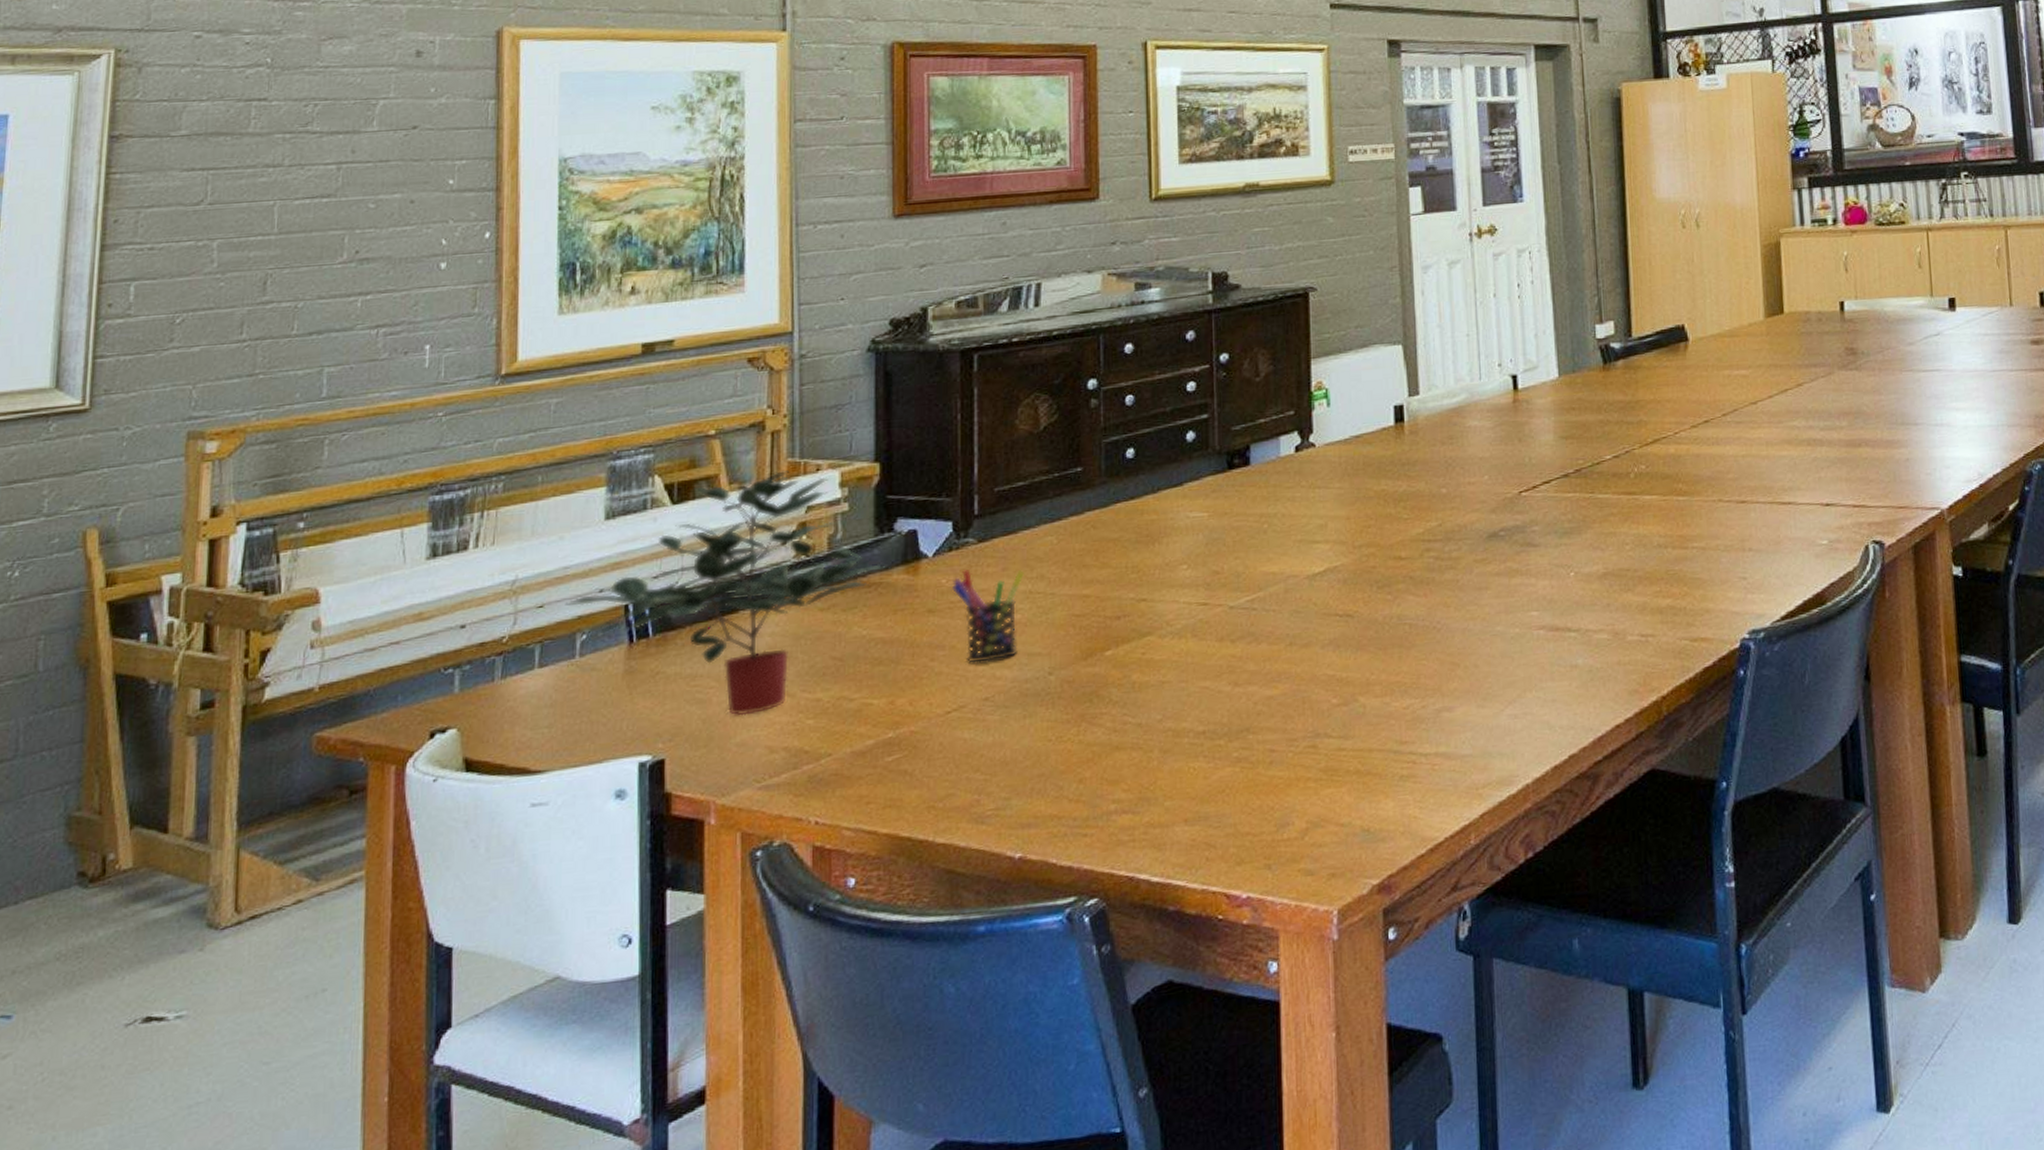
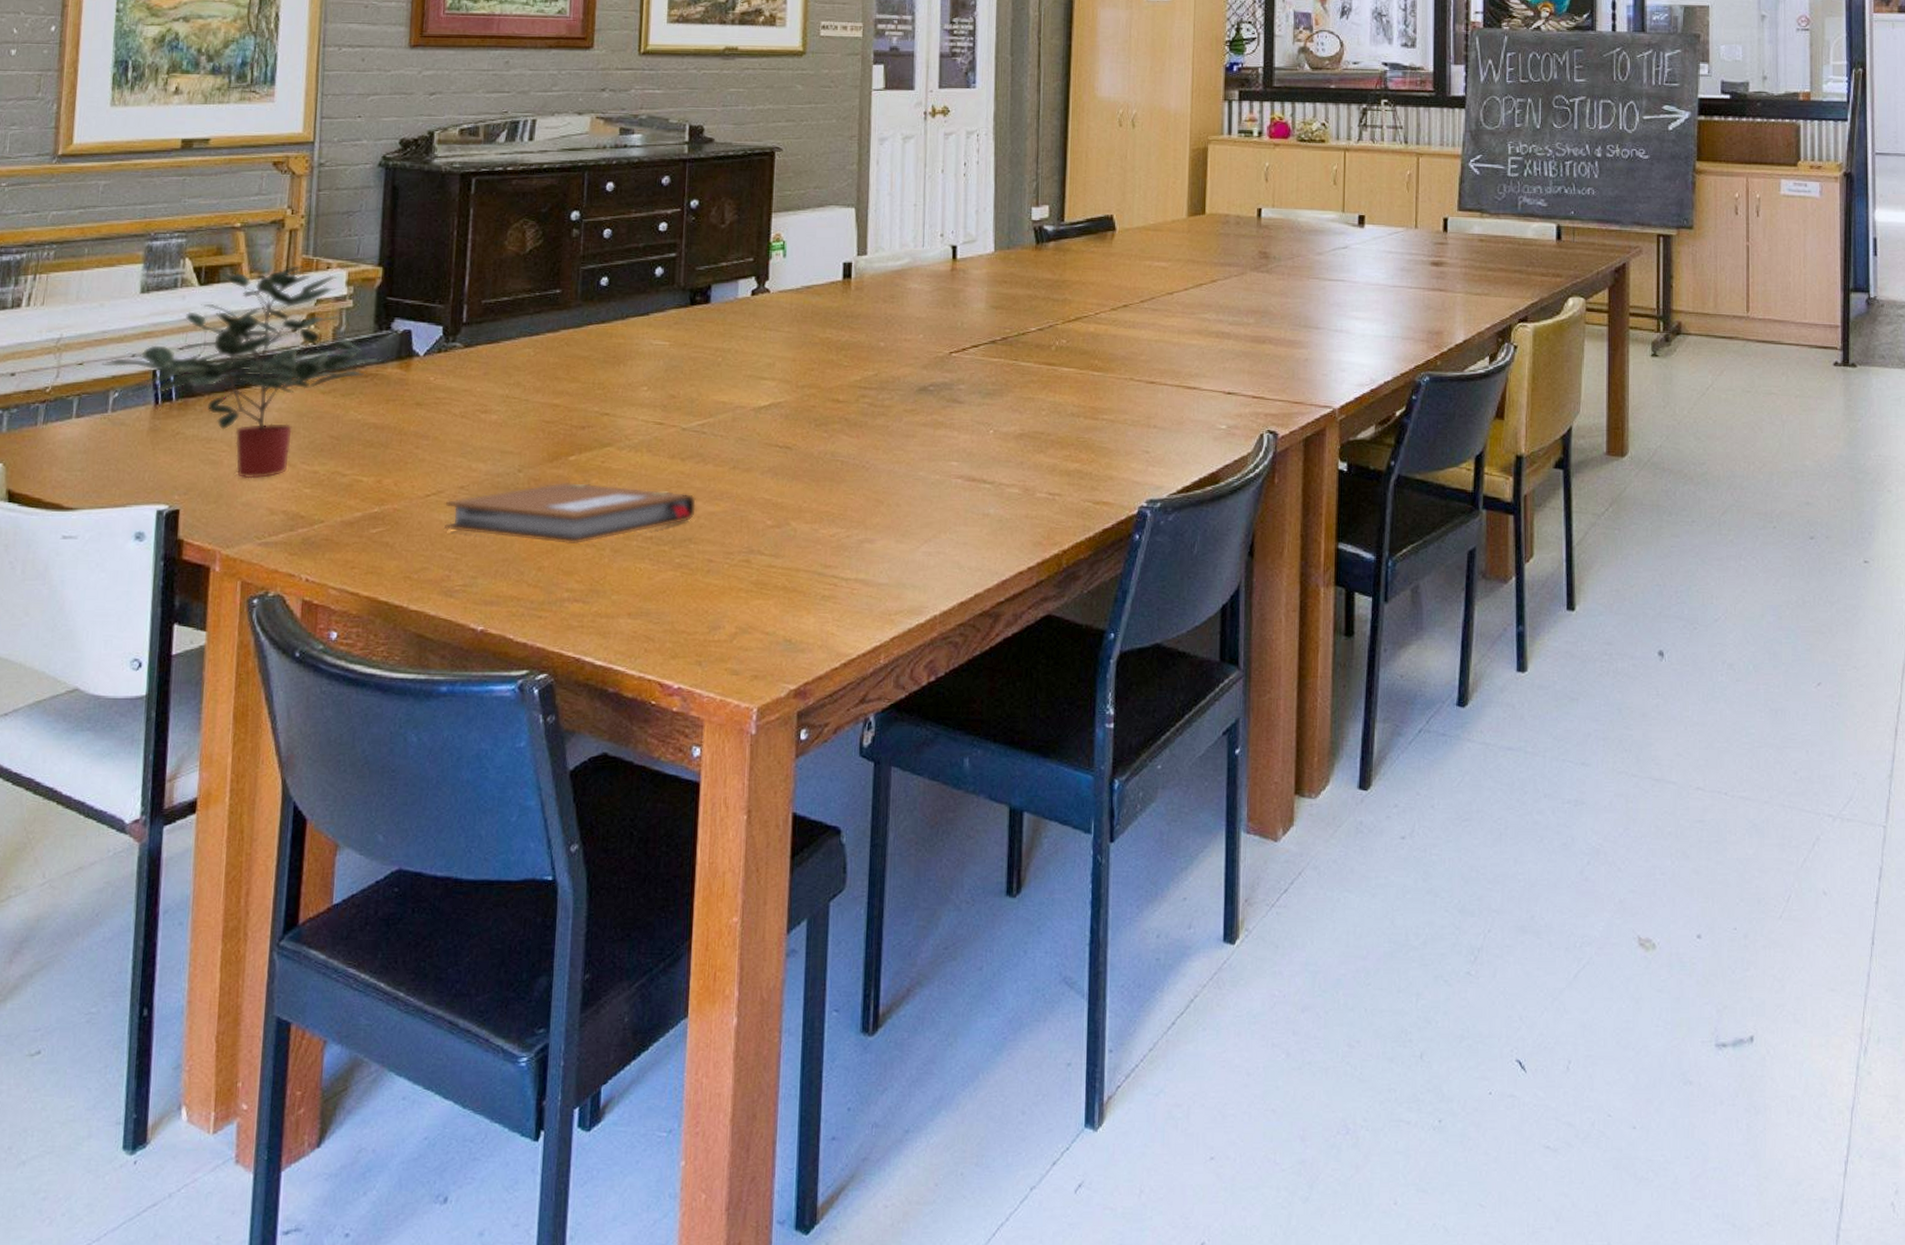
pen holder: present [951,570,1024,663] -> none [438,371,503,454]
notebook: none [970,677,1253,751] -> present [445,481,697,545]

